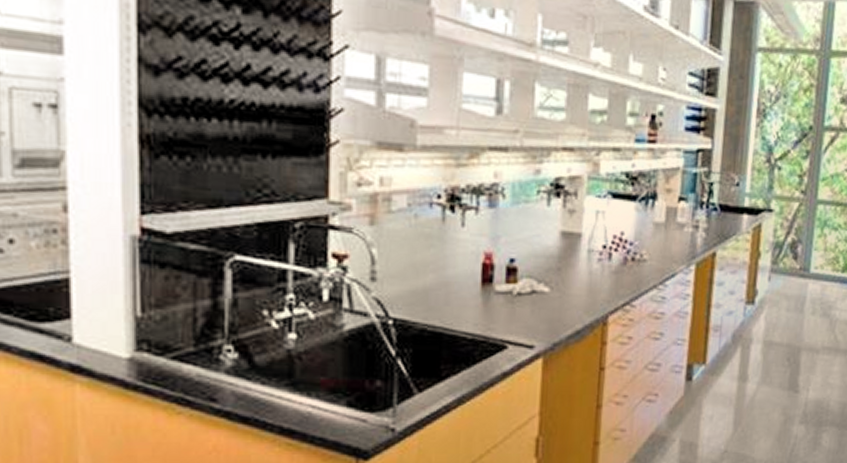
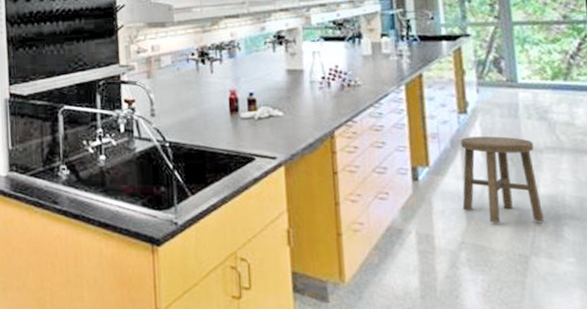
stool: none [732,331,812,430] -> present [460,136,545,224]

